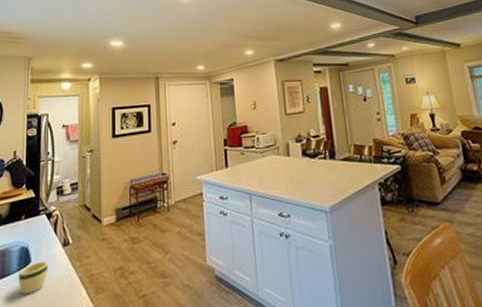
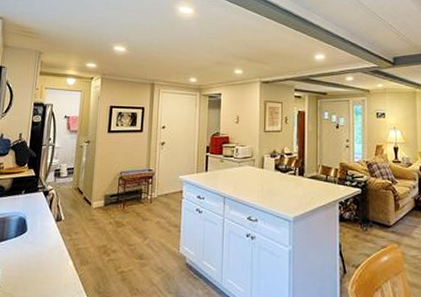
mug: present [18,261,48,295] -> none [14,231,41,258]

